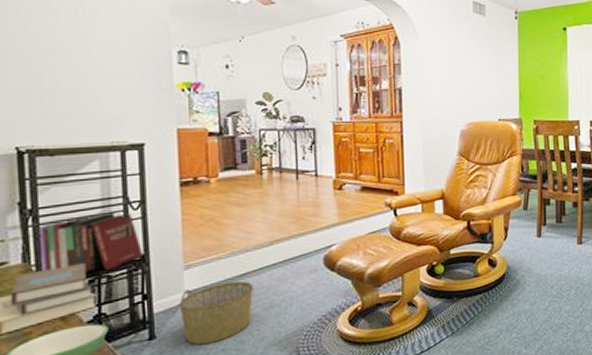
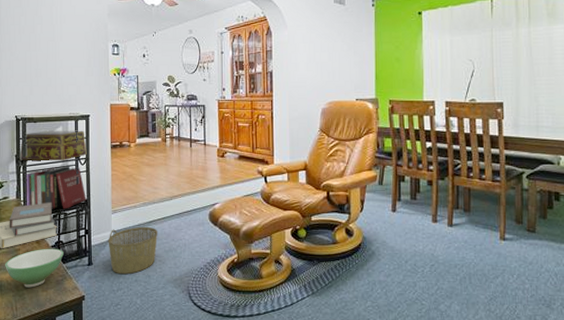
decorative box: none [25,164,142,209] -> present [19,130,87,161]

